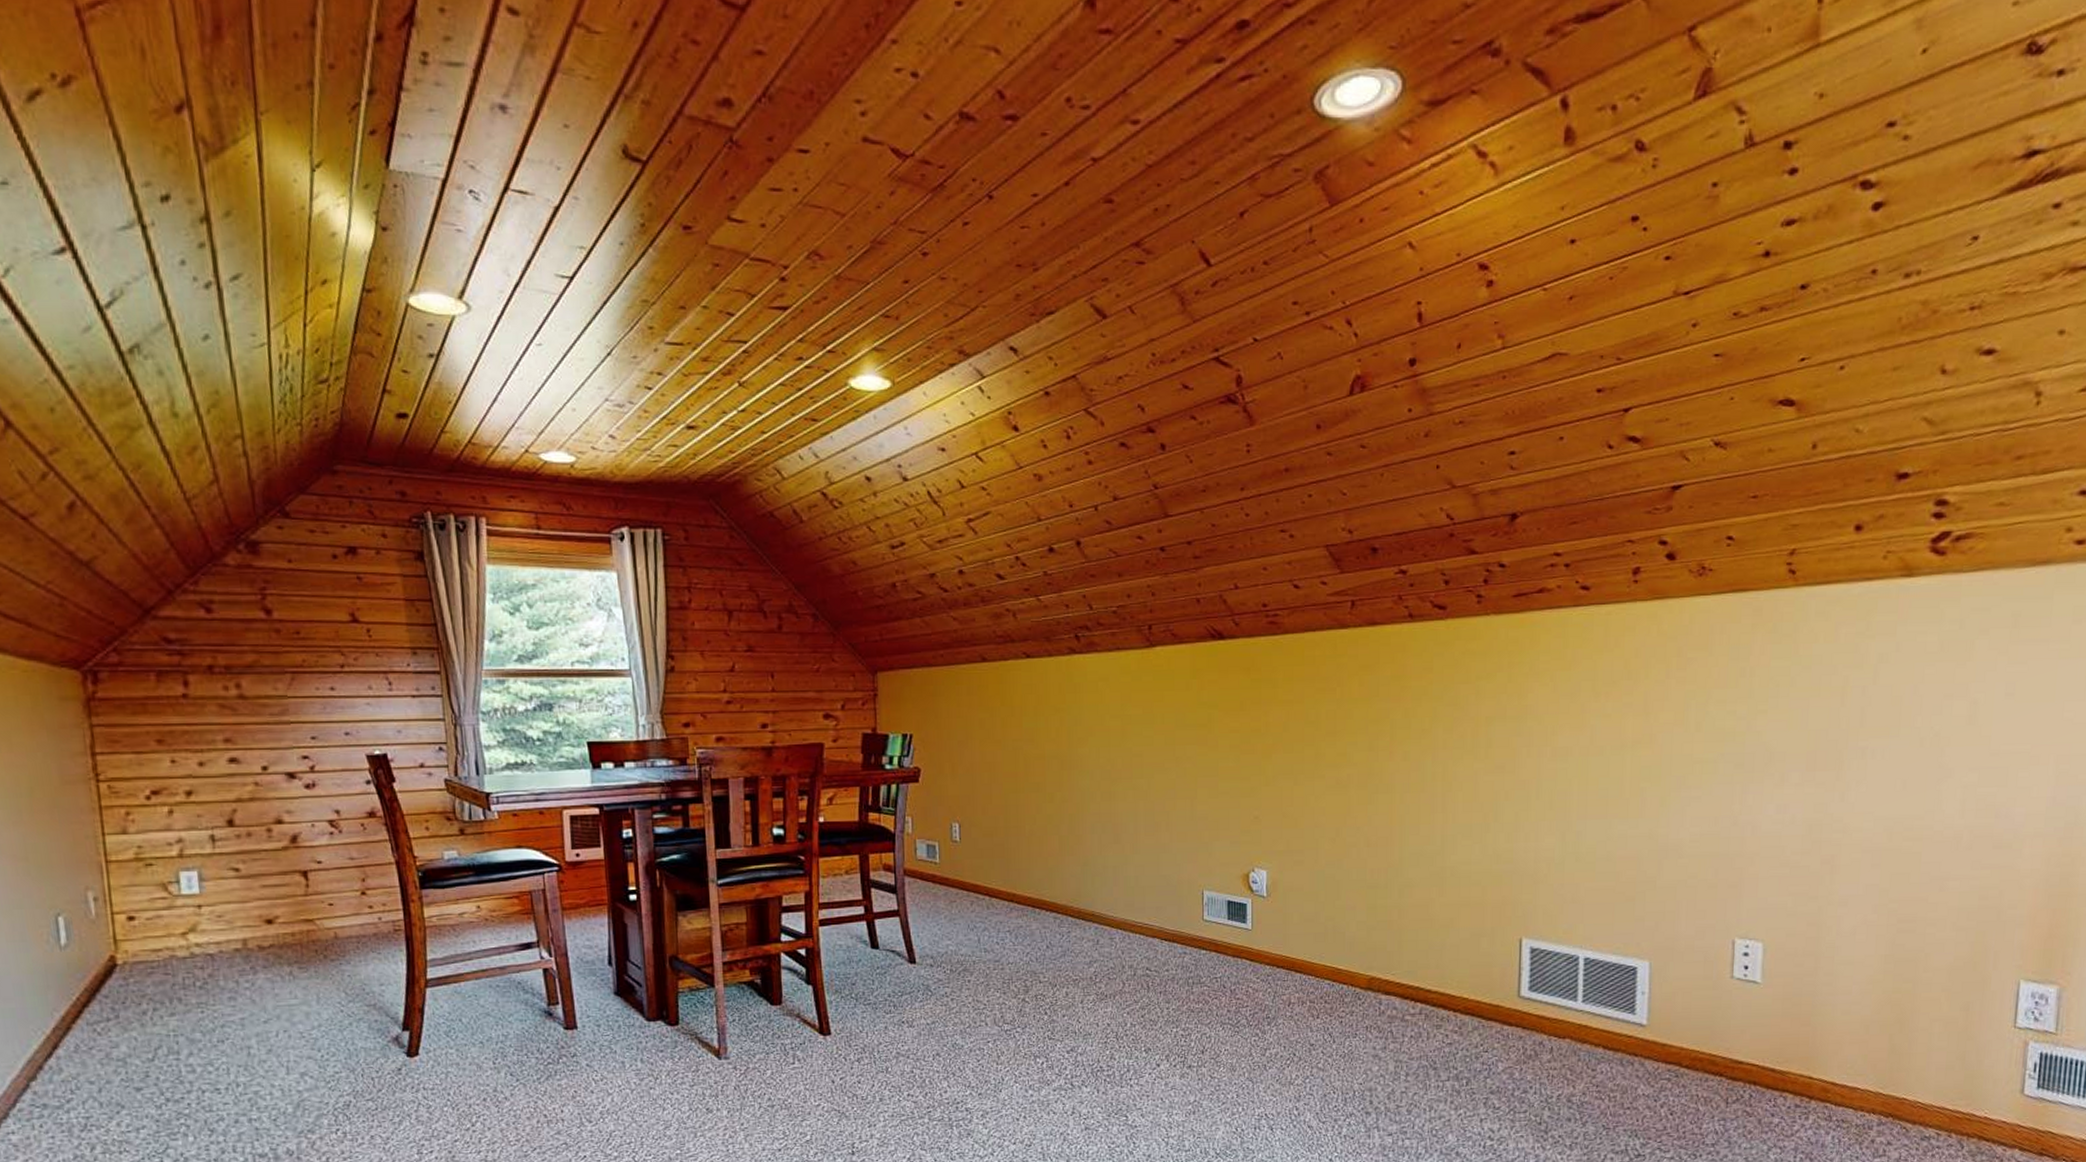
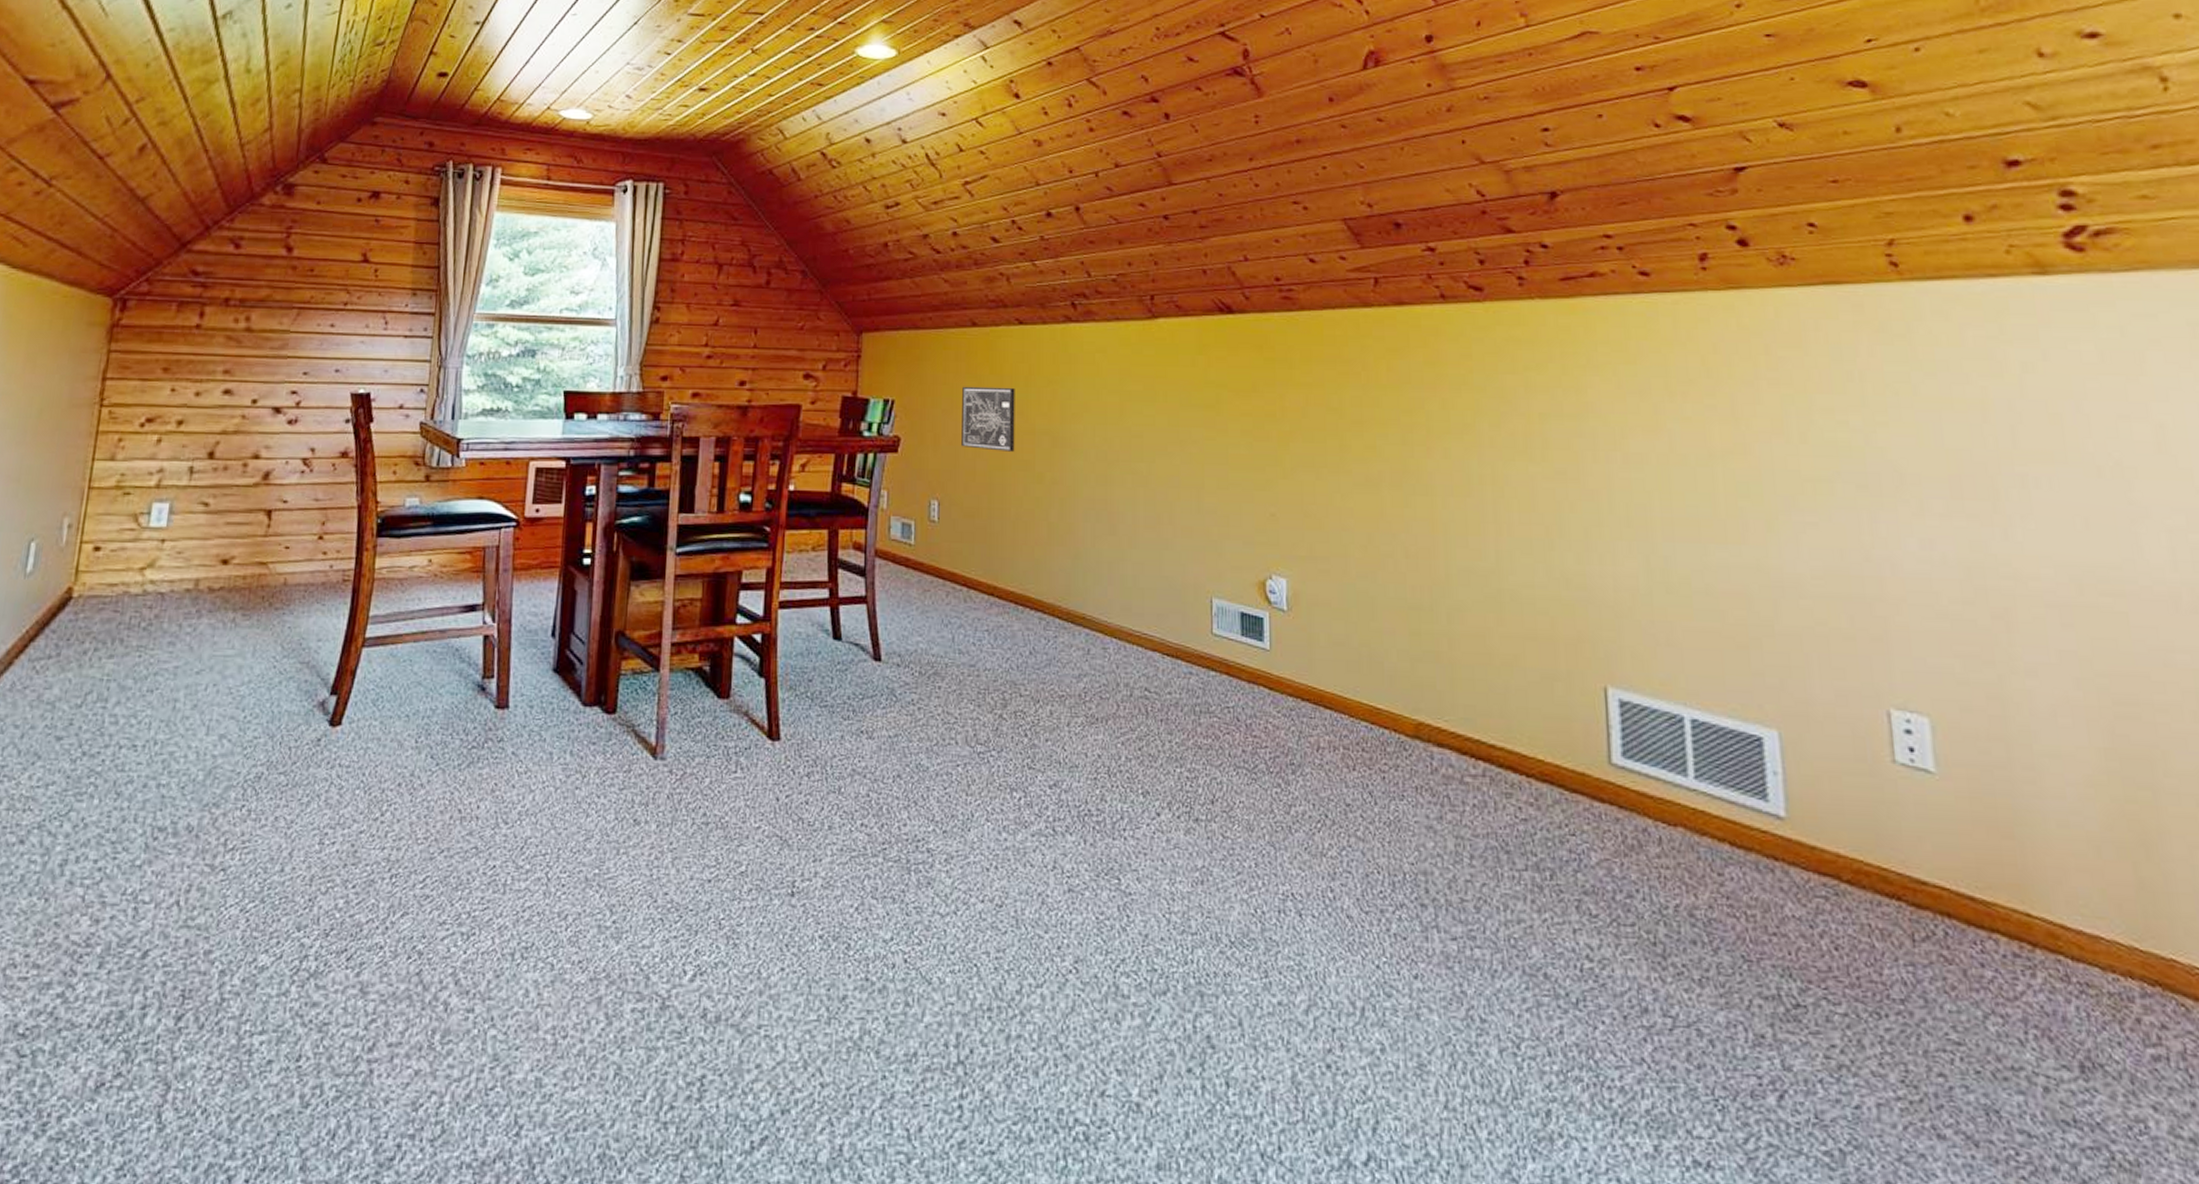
wall art: none [976,717,1027,776] -> present [961,386,1015,452]

